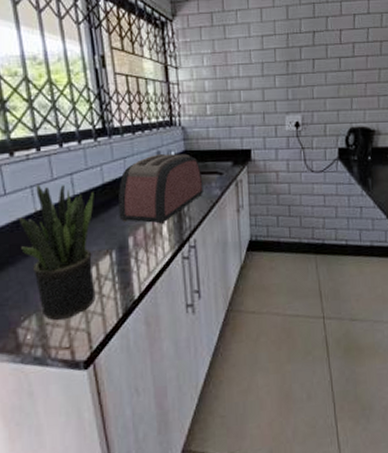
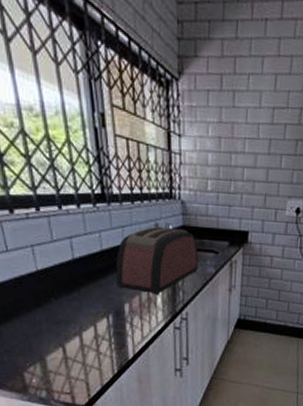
potted plant: present [18,185,96,320] -> none [20,245,94,369]

